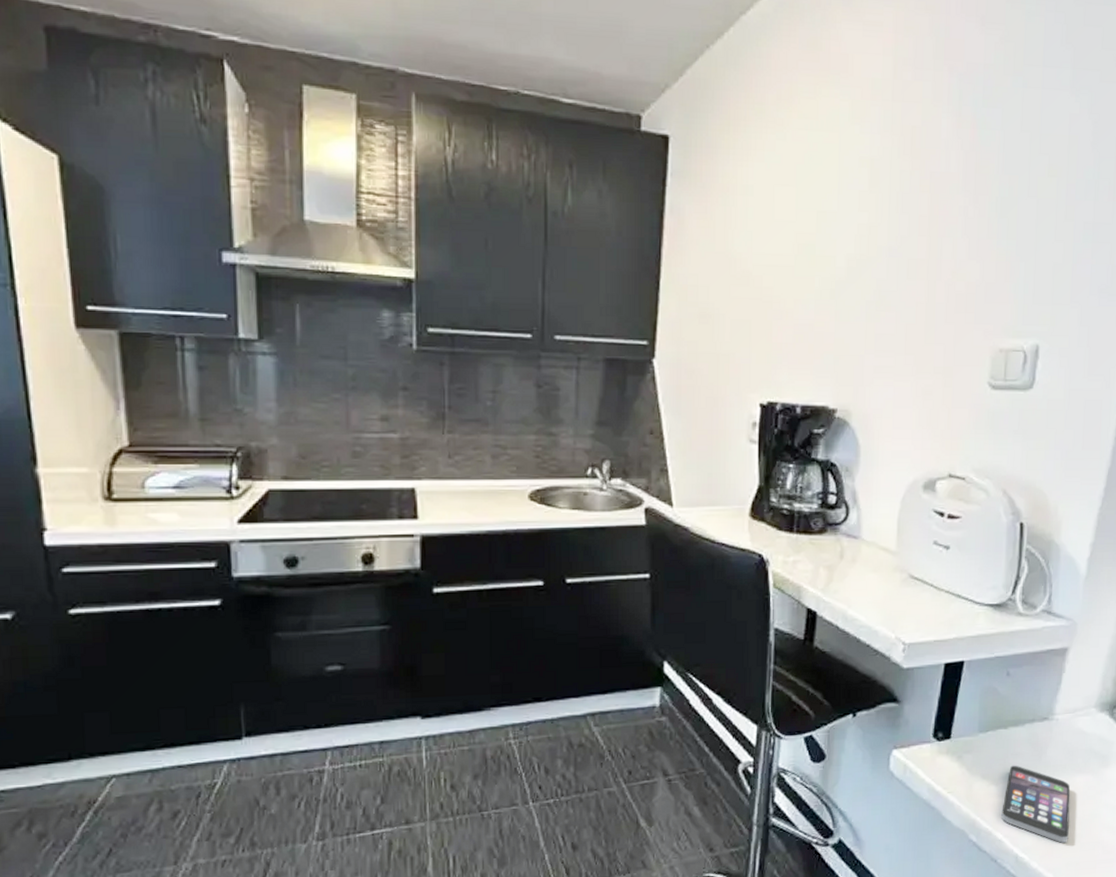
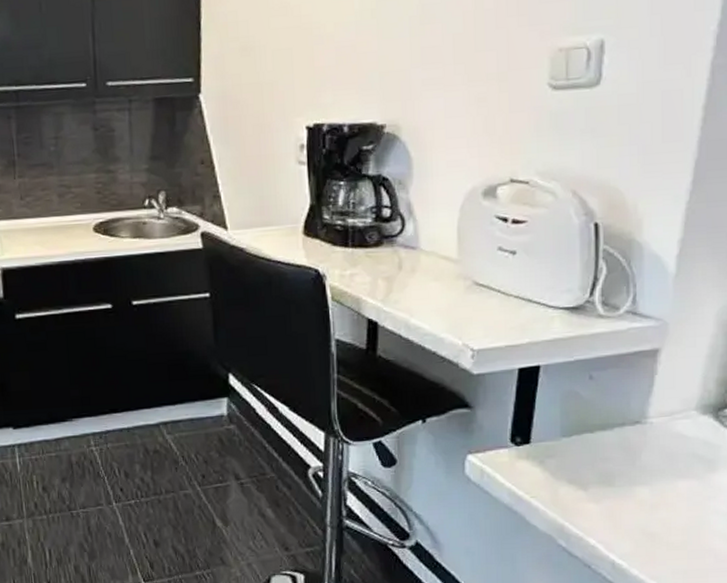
smartphone: present [1001,765,1070,843] -> none [593,470,673,550]

